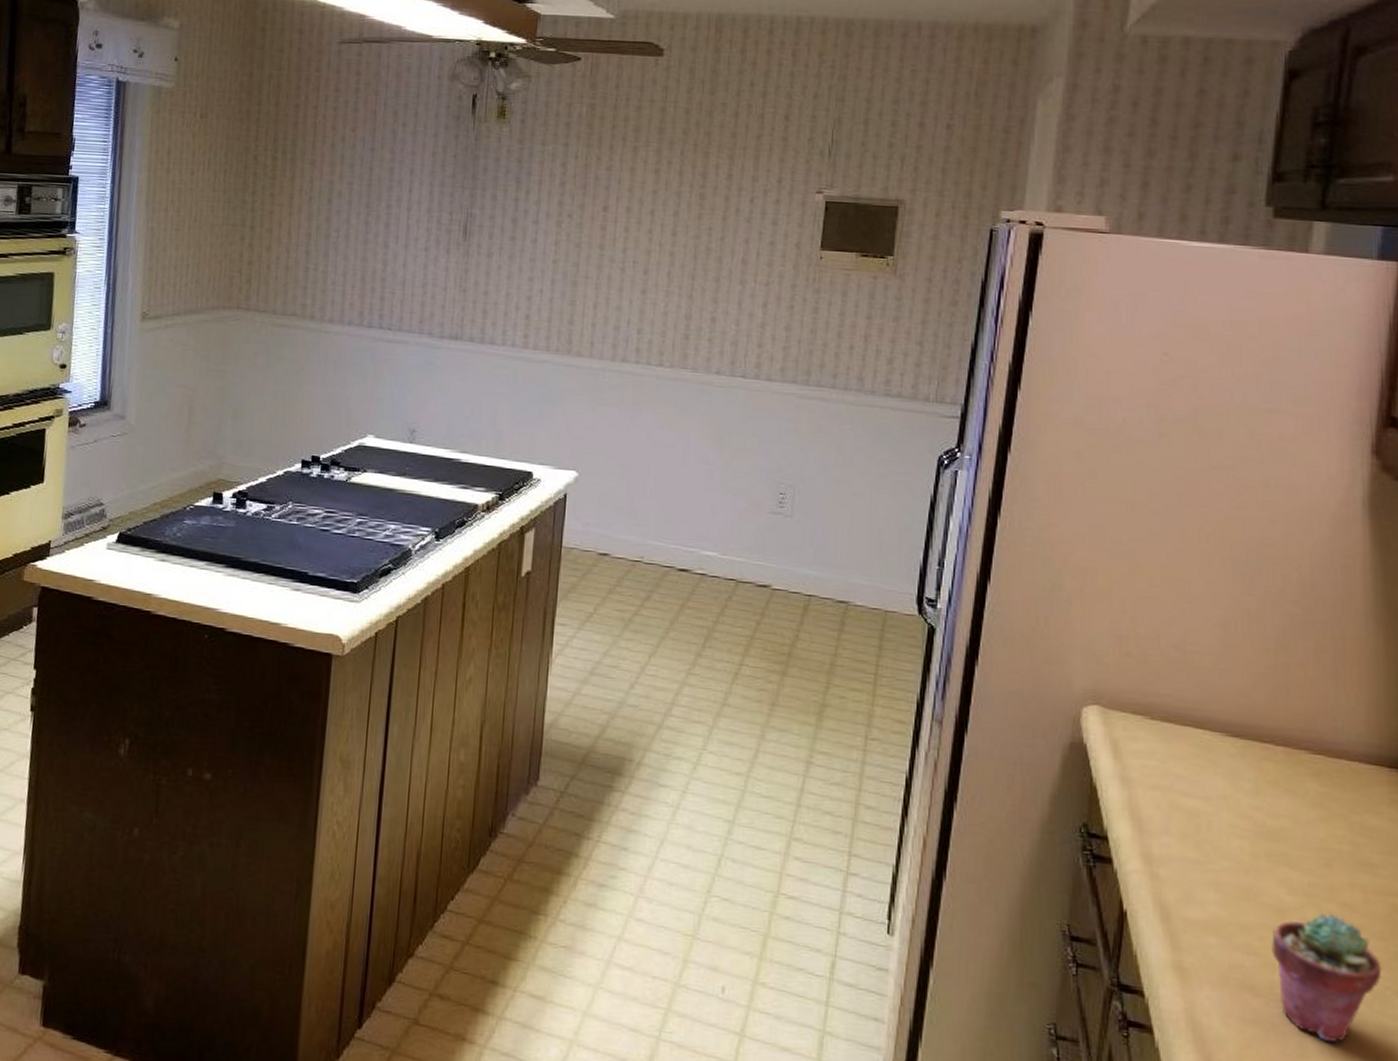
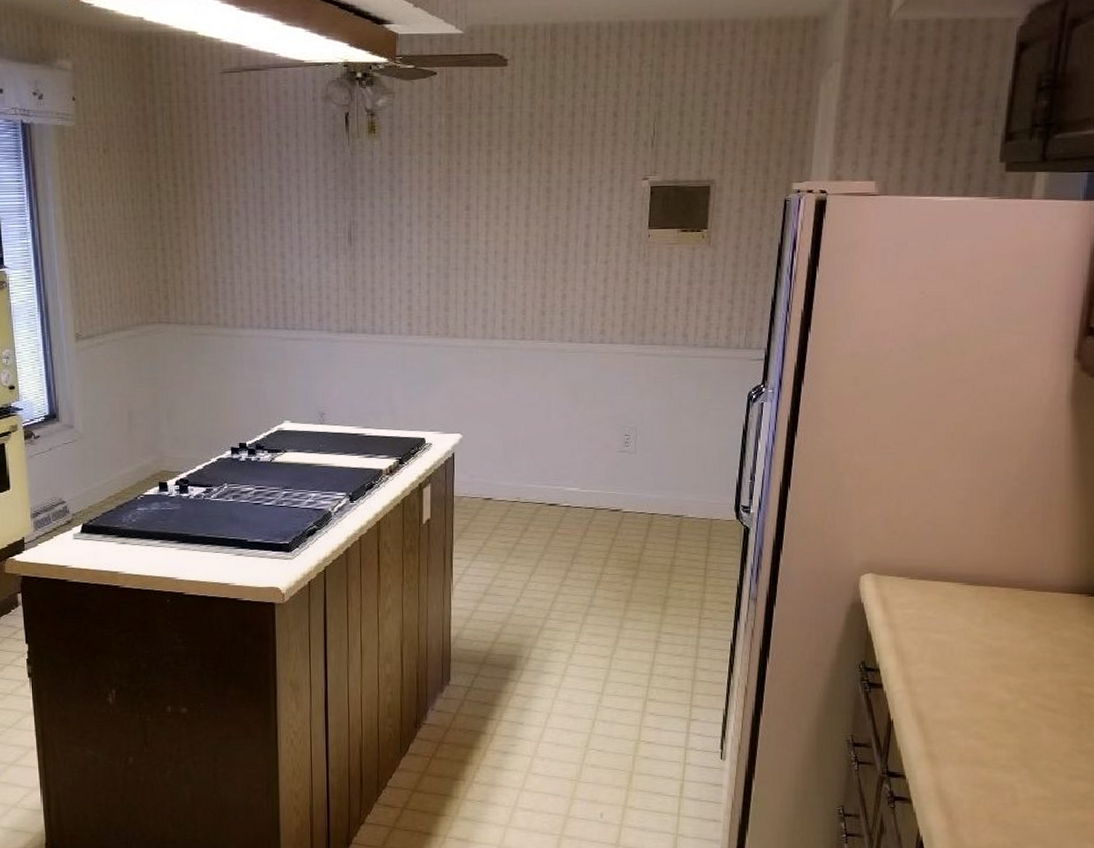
potted succulent: present [1271,913,1382,1042] -> none [995,703,1071,791]

